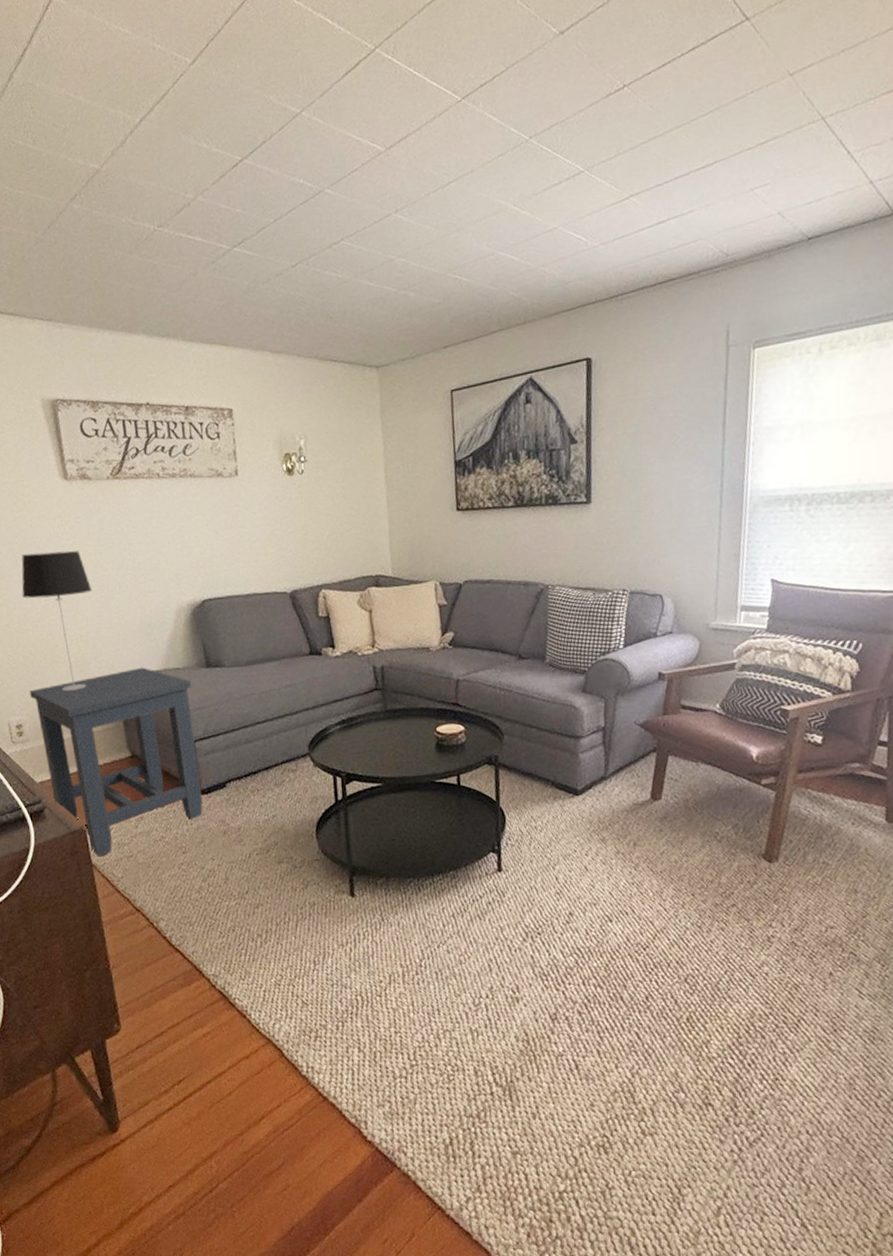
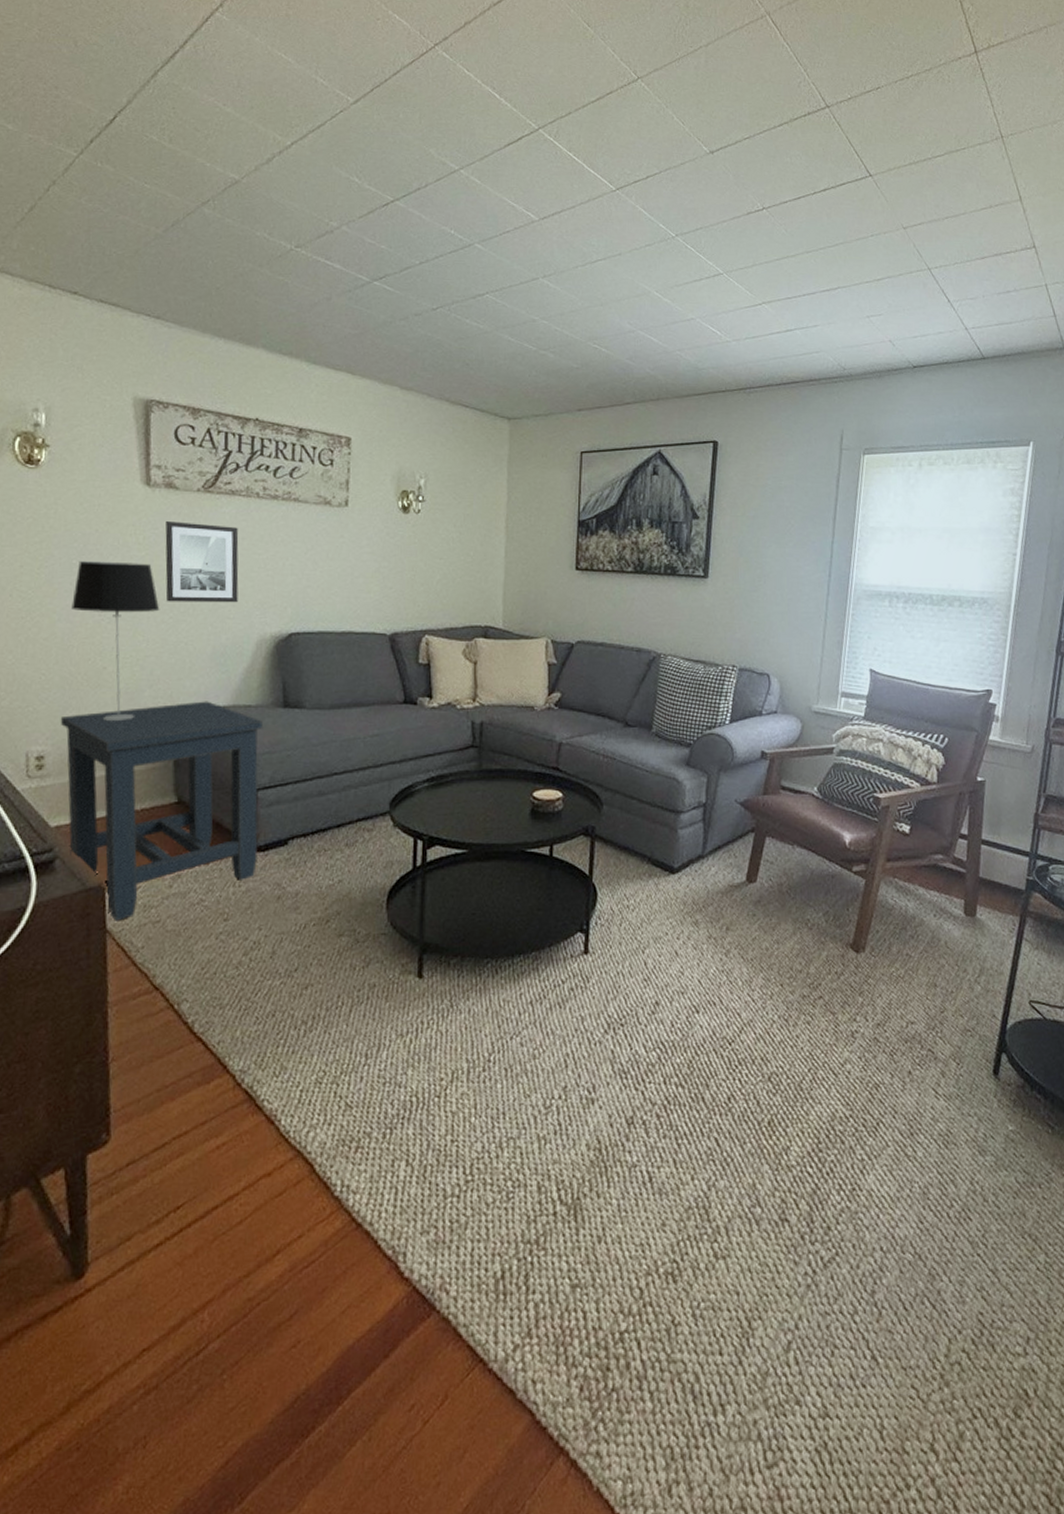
wall art: none [85,508,155,583] -> present [165,521,239,603]

